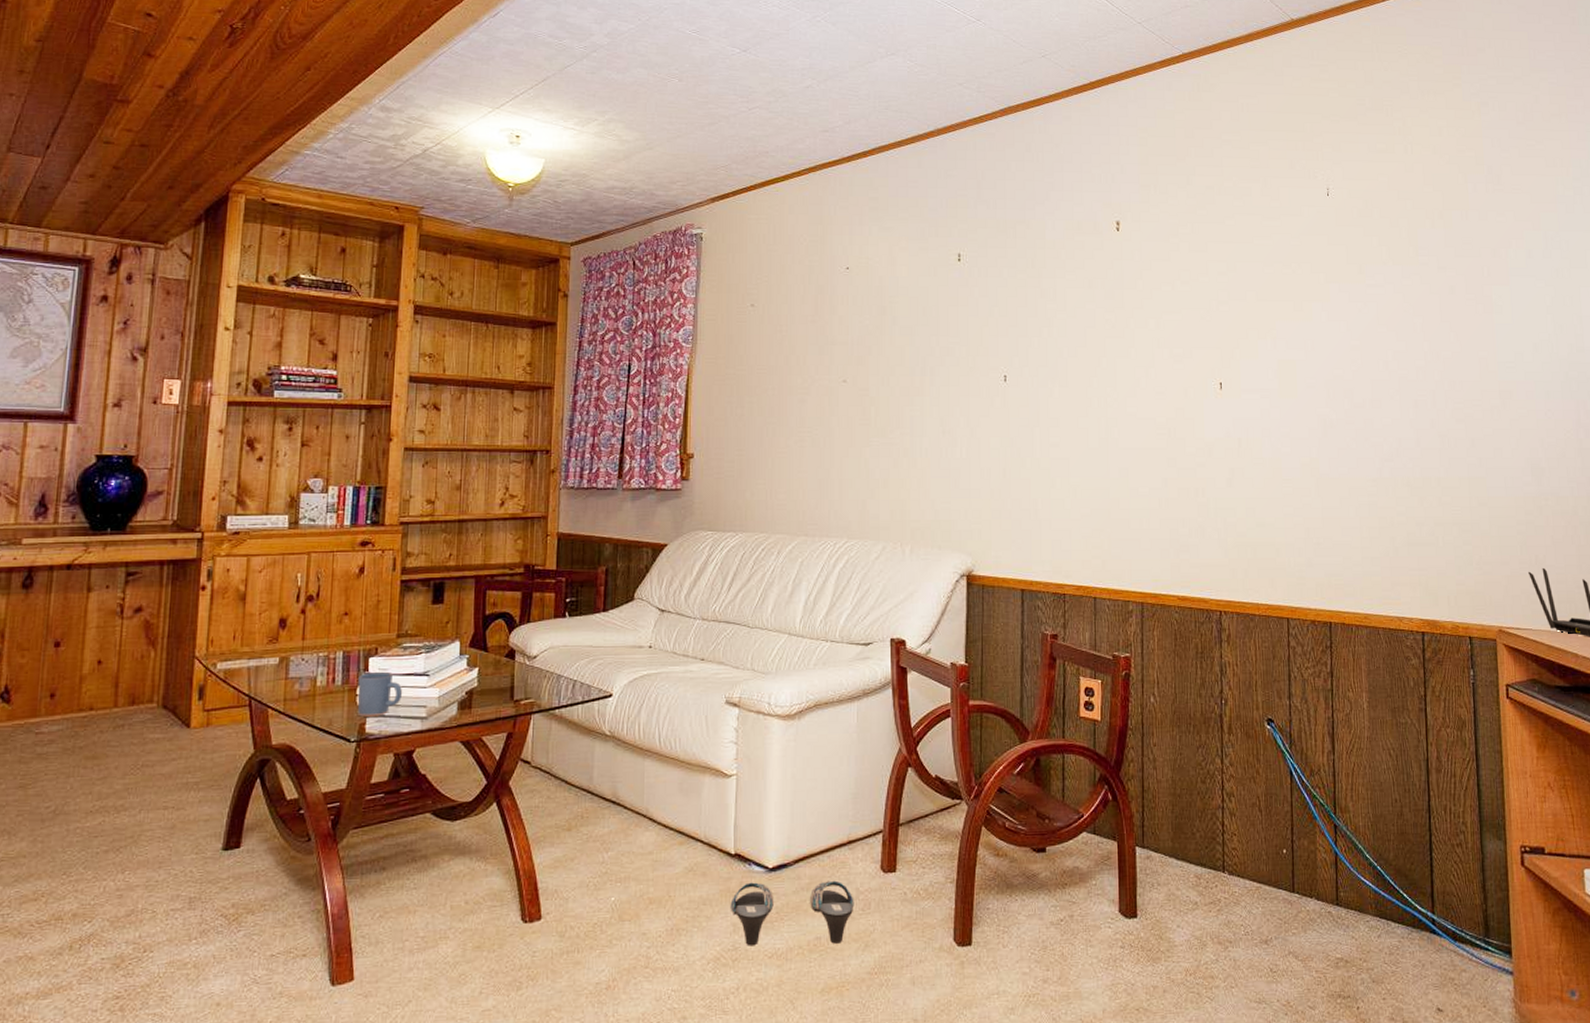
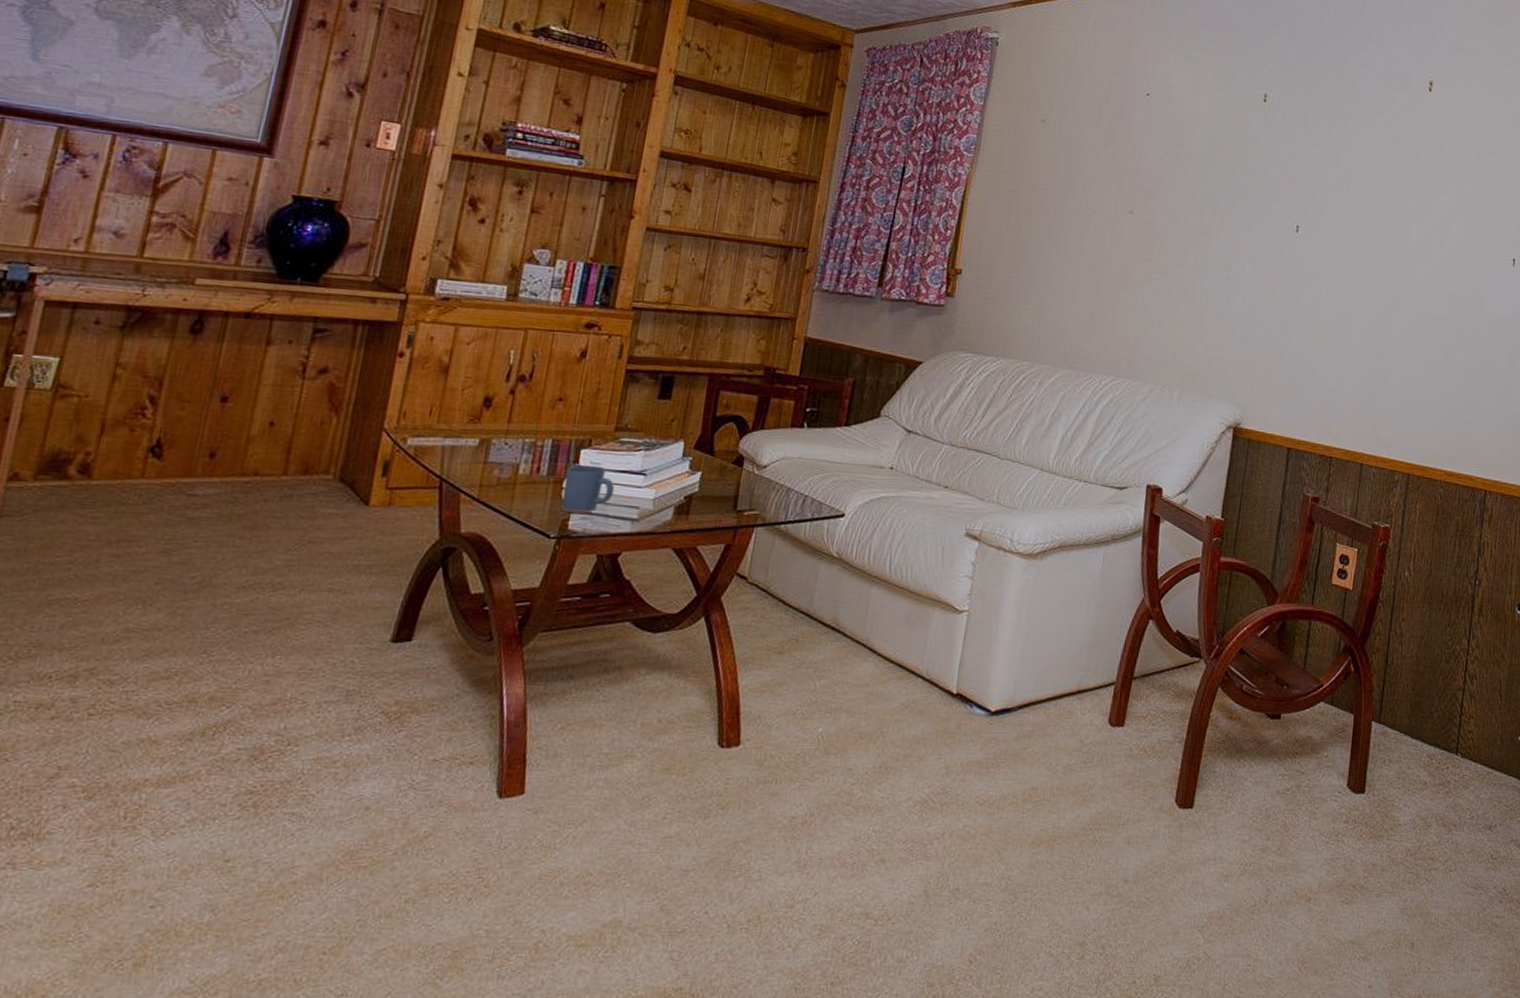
slippers: present [730,880,854,946] -> none [945,725,1077,796]

